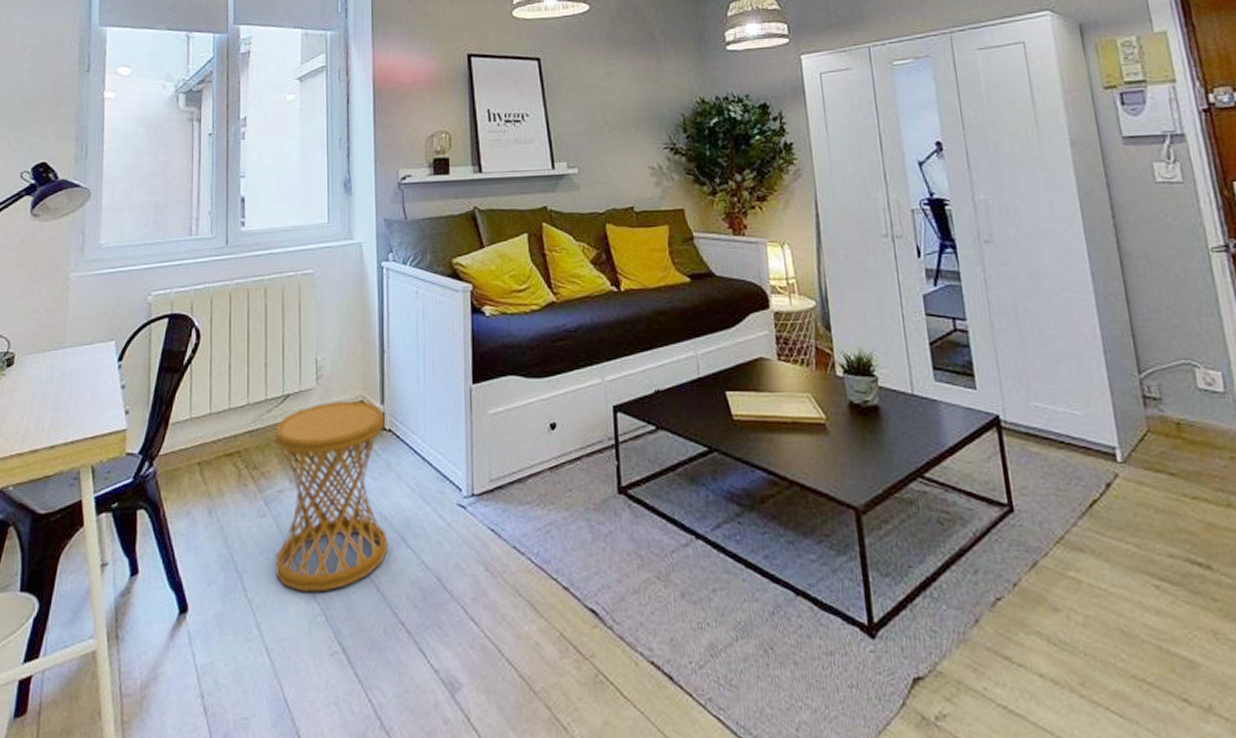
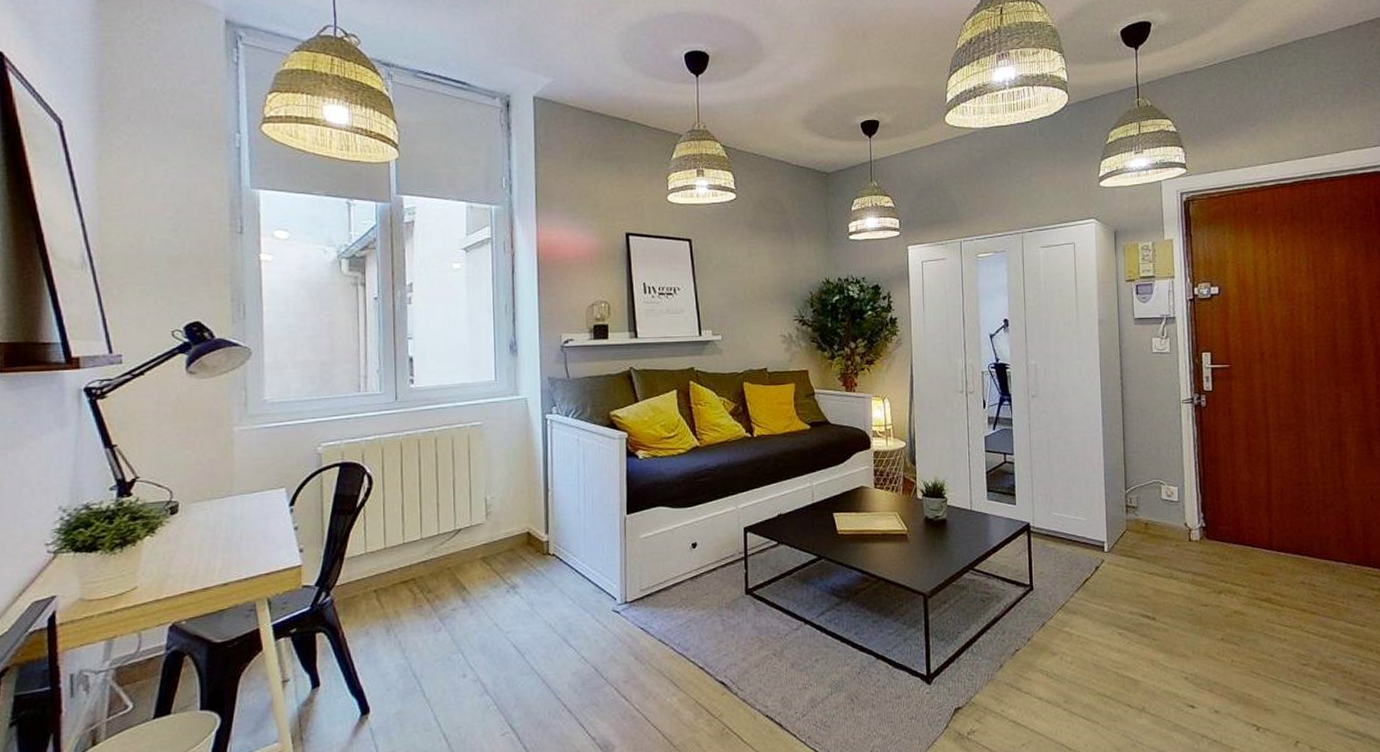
side table: present [274,400,388,592] -> none [447,531,552,689]

